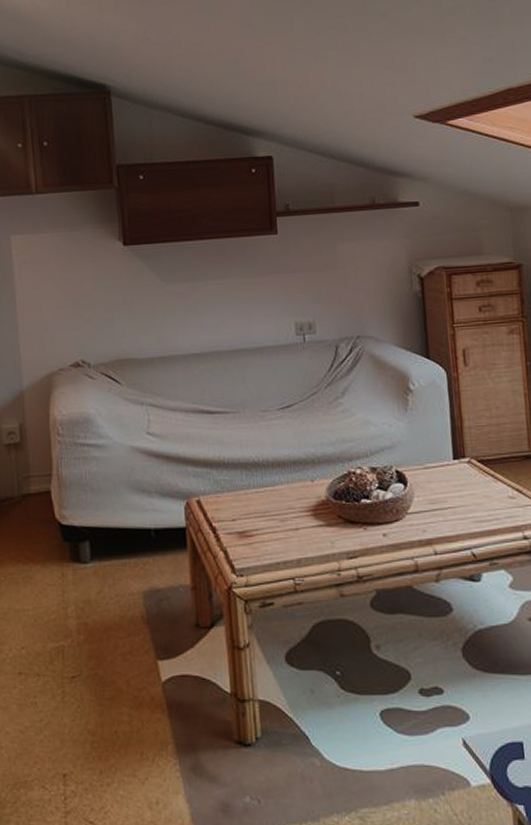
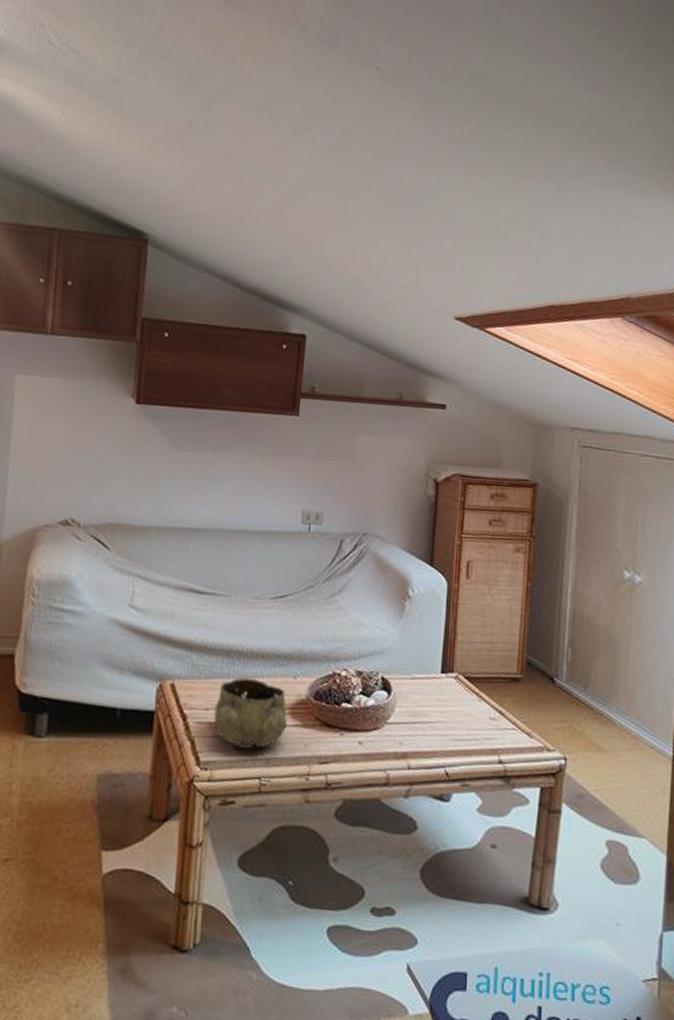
decorative bowl: none [241,486,313,552] -> present [213,677,288,749]

